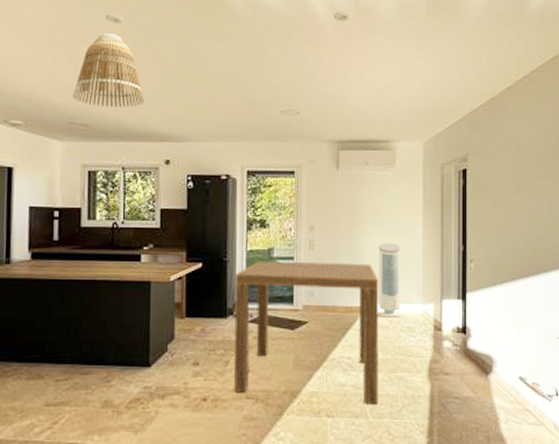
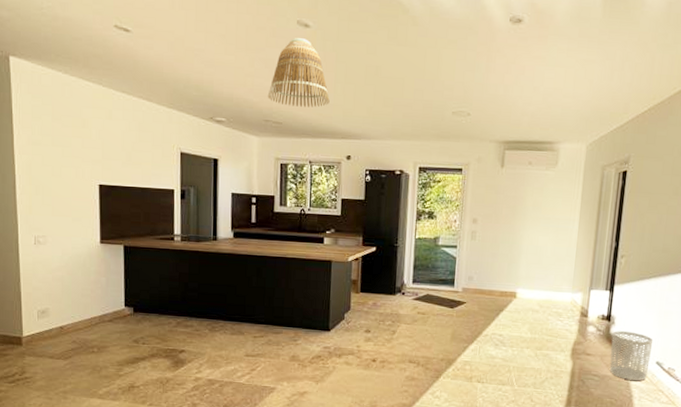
dining table: present [233,261,379,405] -> none [399,247,532,376]
air purifier: present [378,242,406,318] -> none [529,236,556,304]
waste bin: none [469,344,513,401] -> present [610,331,654,381]

